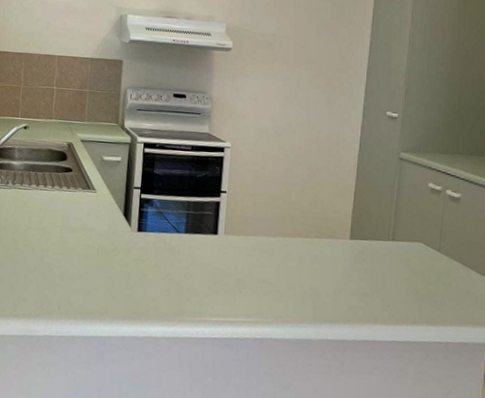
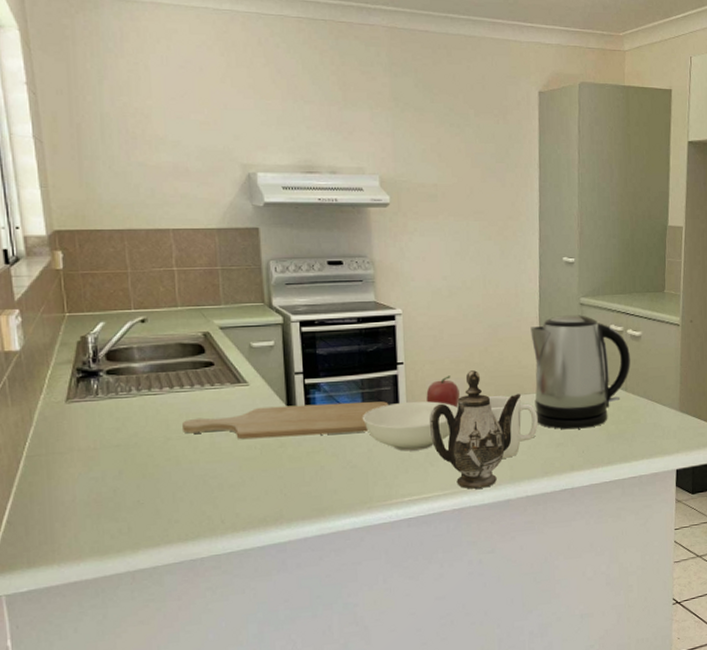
chopping board: none [41,213,209,250] -> present [183,401,389,440]
bowl: none [184,227,271,276] -> present [362,401,459,451]
teapot: none [242,208,332,323] -> present [429,370,522,489]
fruit: none [242,209,274,241] -> present [426,375,460,408]
mug: none [300,234,346,298] -> present [488,395,538,458]
kettle: none [344,167,447,283] -> present [530,315,630,430]

